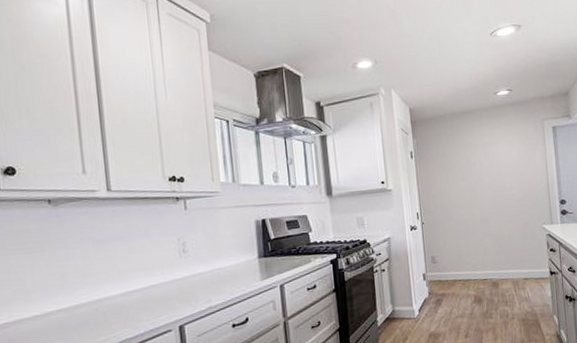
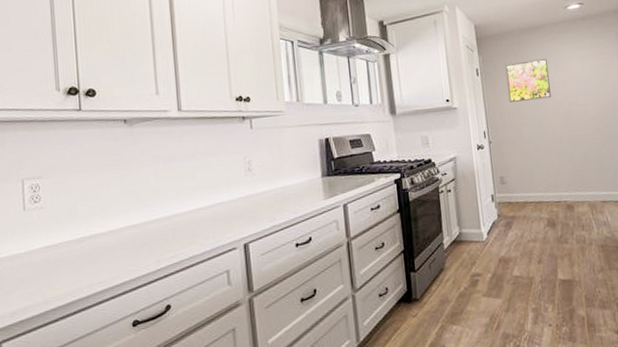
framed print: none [438,143,480,185] -> present [505,59,551,102]

